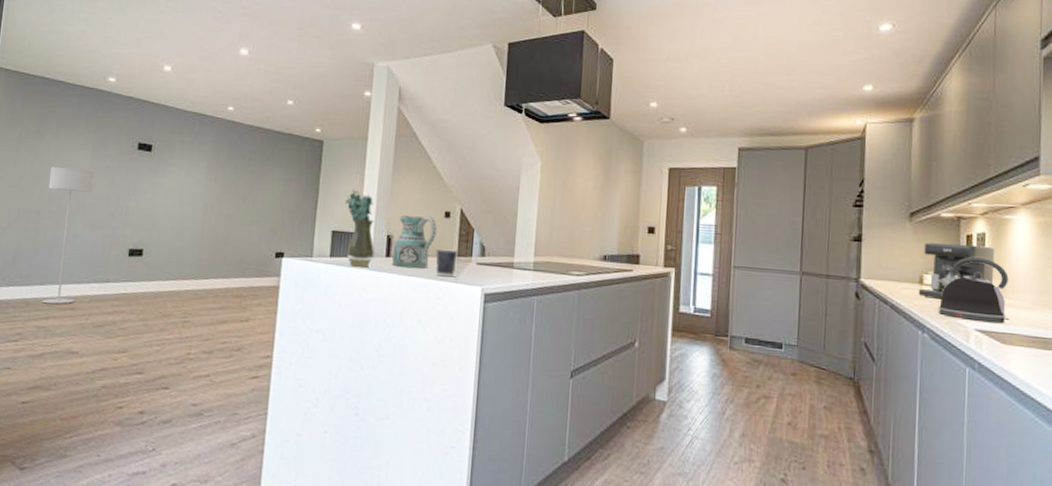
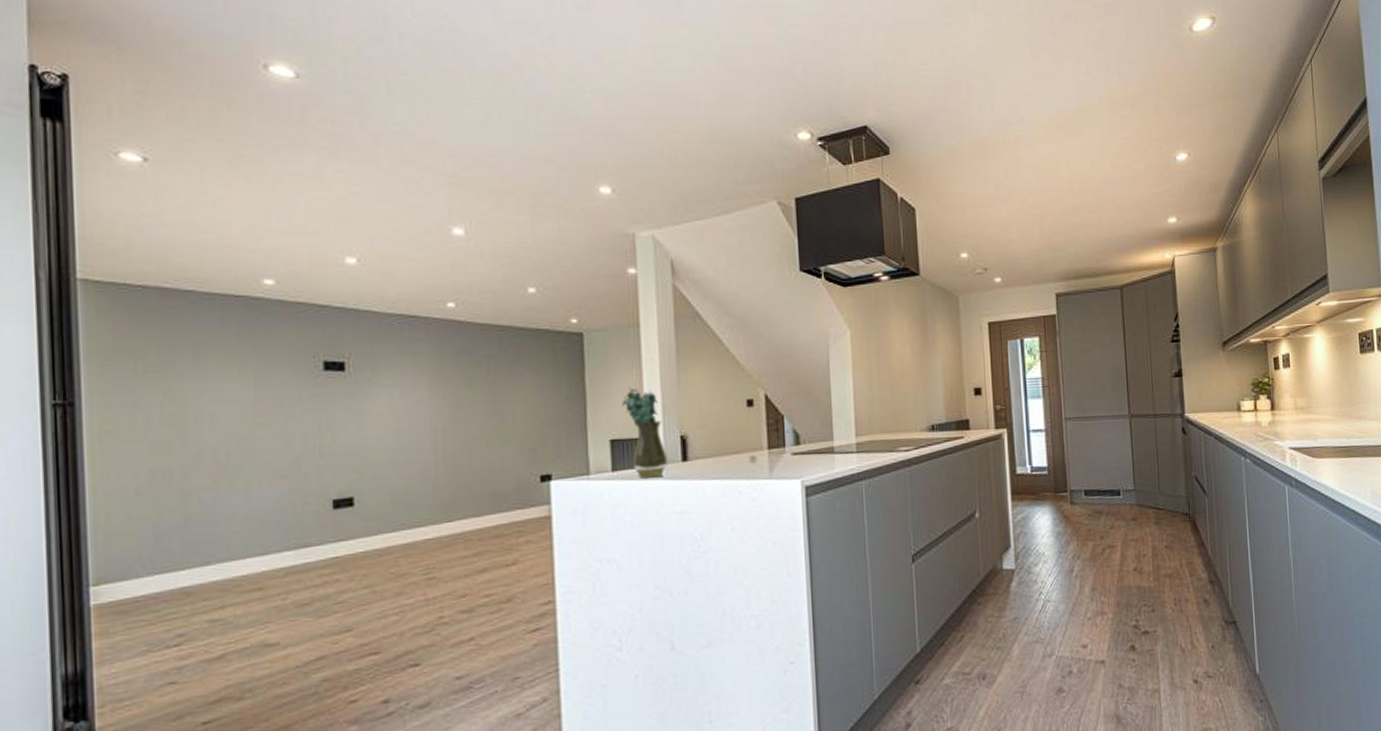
floor lamp: present [41,167,94,305] -> none [192,405,263,589]
ceramic pitcher: present [392,214,437,269] -> none [690,407,740,472]
mug: present [435,248,458,277] -> none [742,442,769,475]
coffee maker: present [918,242,995,299] -> none [1237,366,1301,424]
kettle: present [937,256,1010,324] -> none [1254,377,1317,440]

